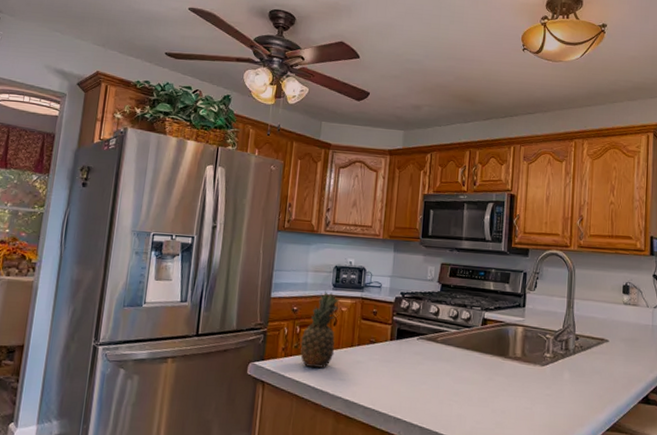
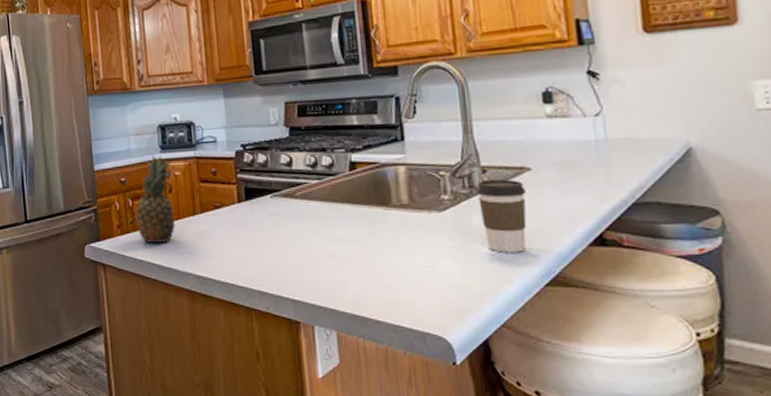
coffee cup: none [569,345,603,404] -> present [476,179,527,253]

